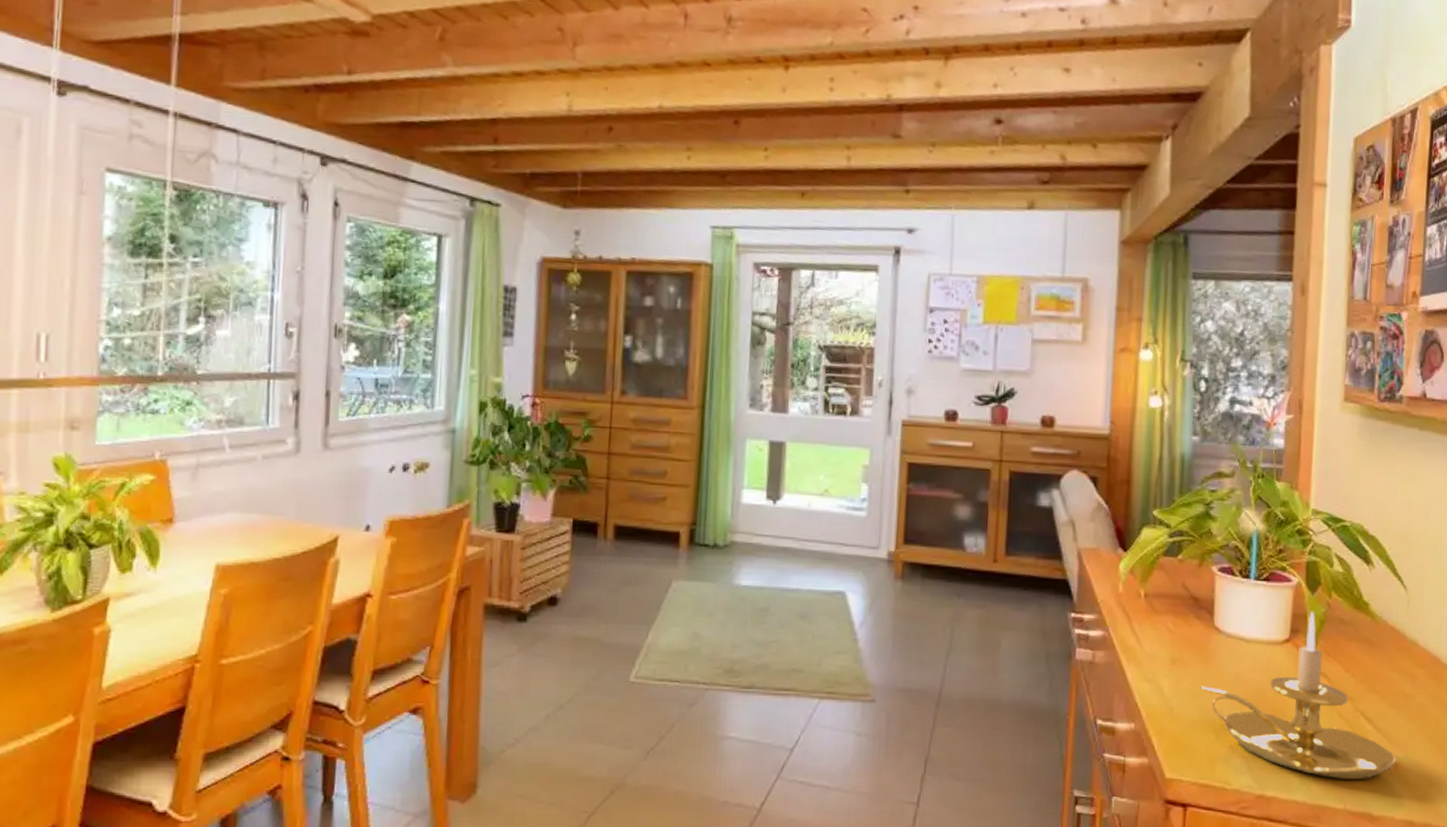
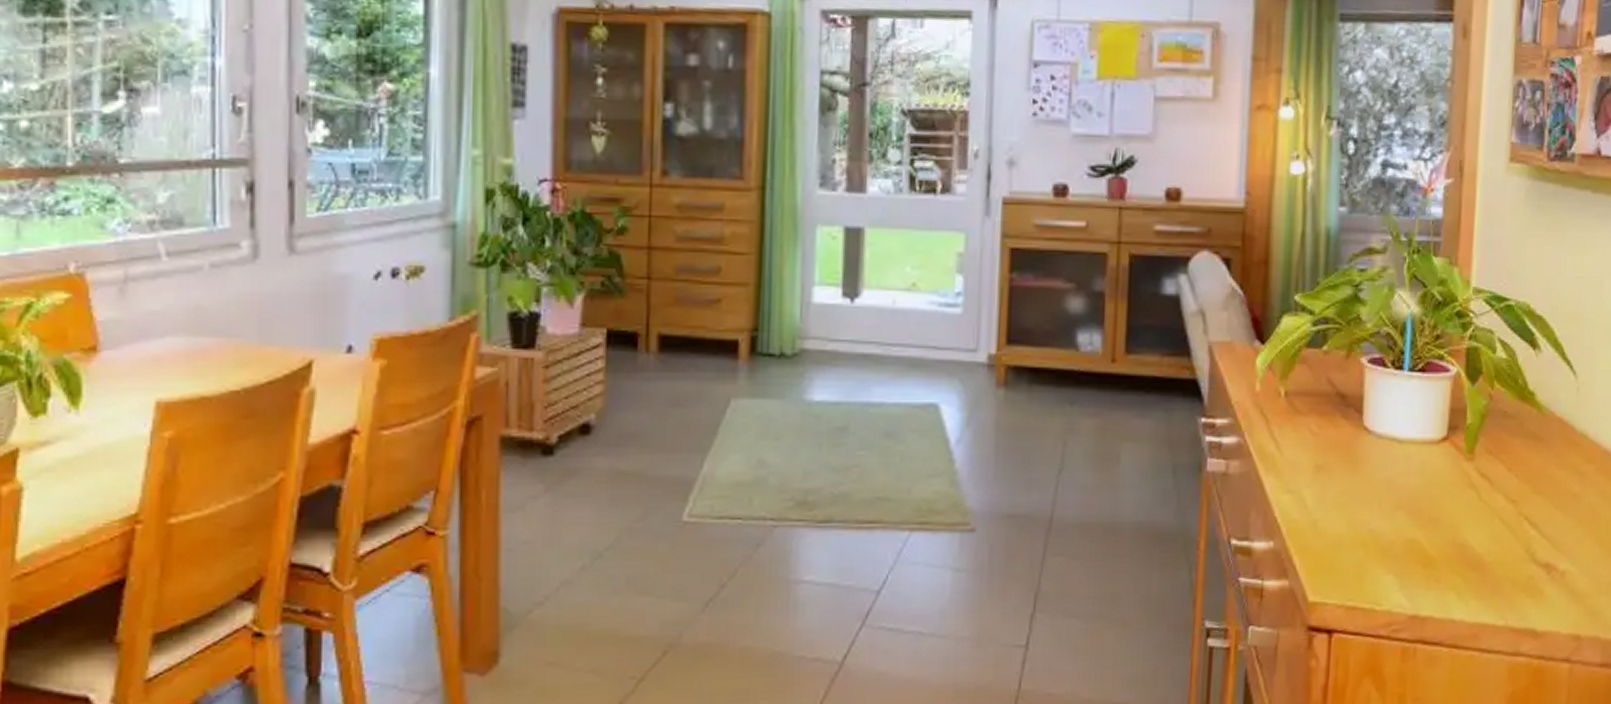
candle holder: present [1200,611,1396,779] -> none [1347,404,1562,593]

